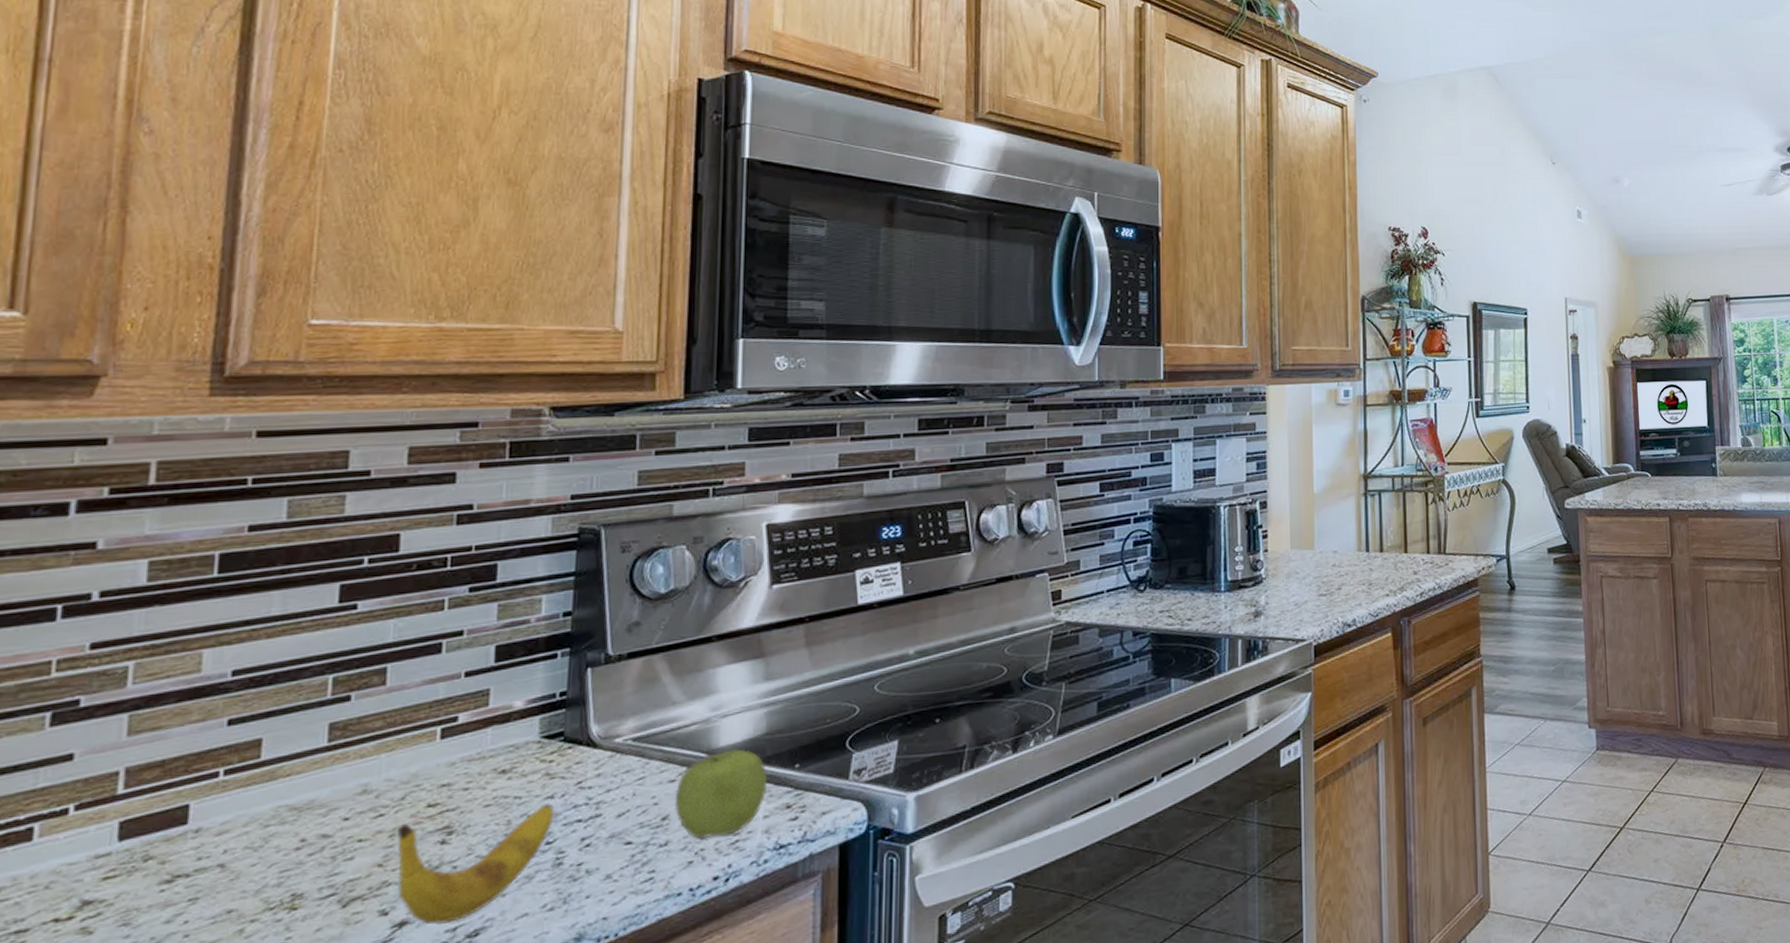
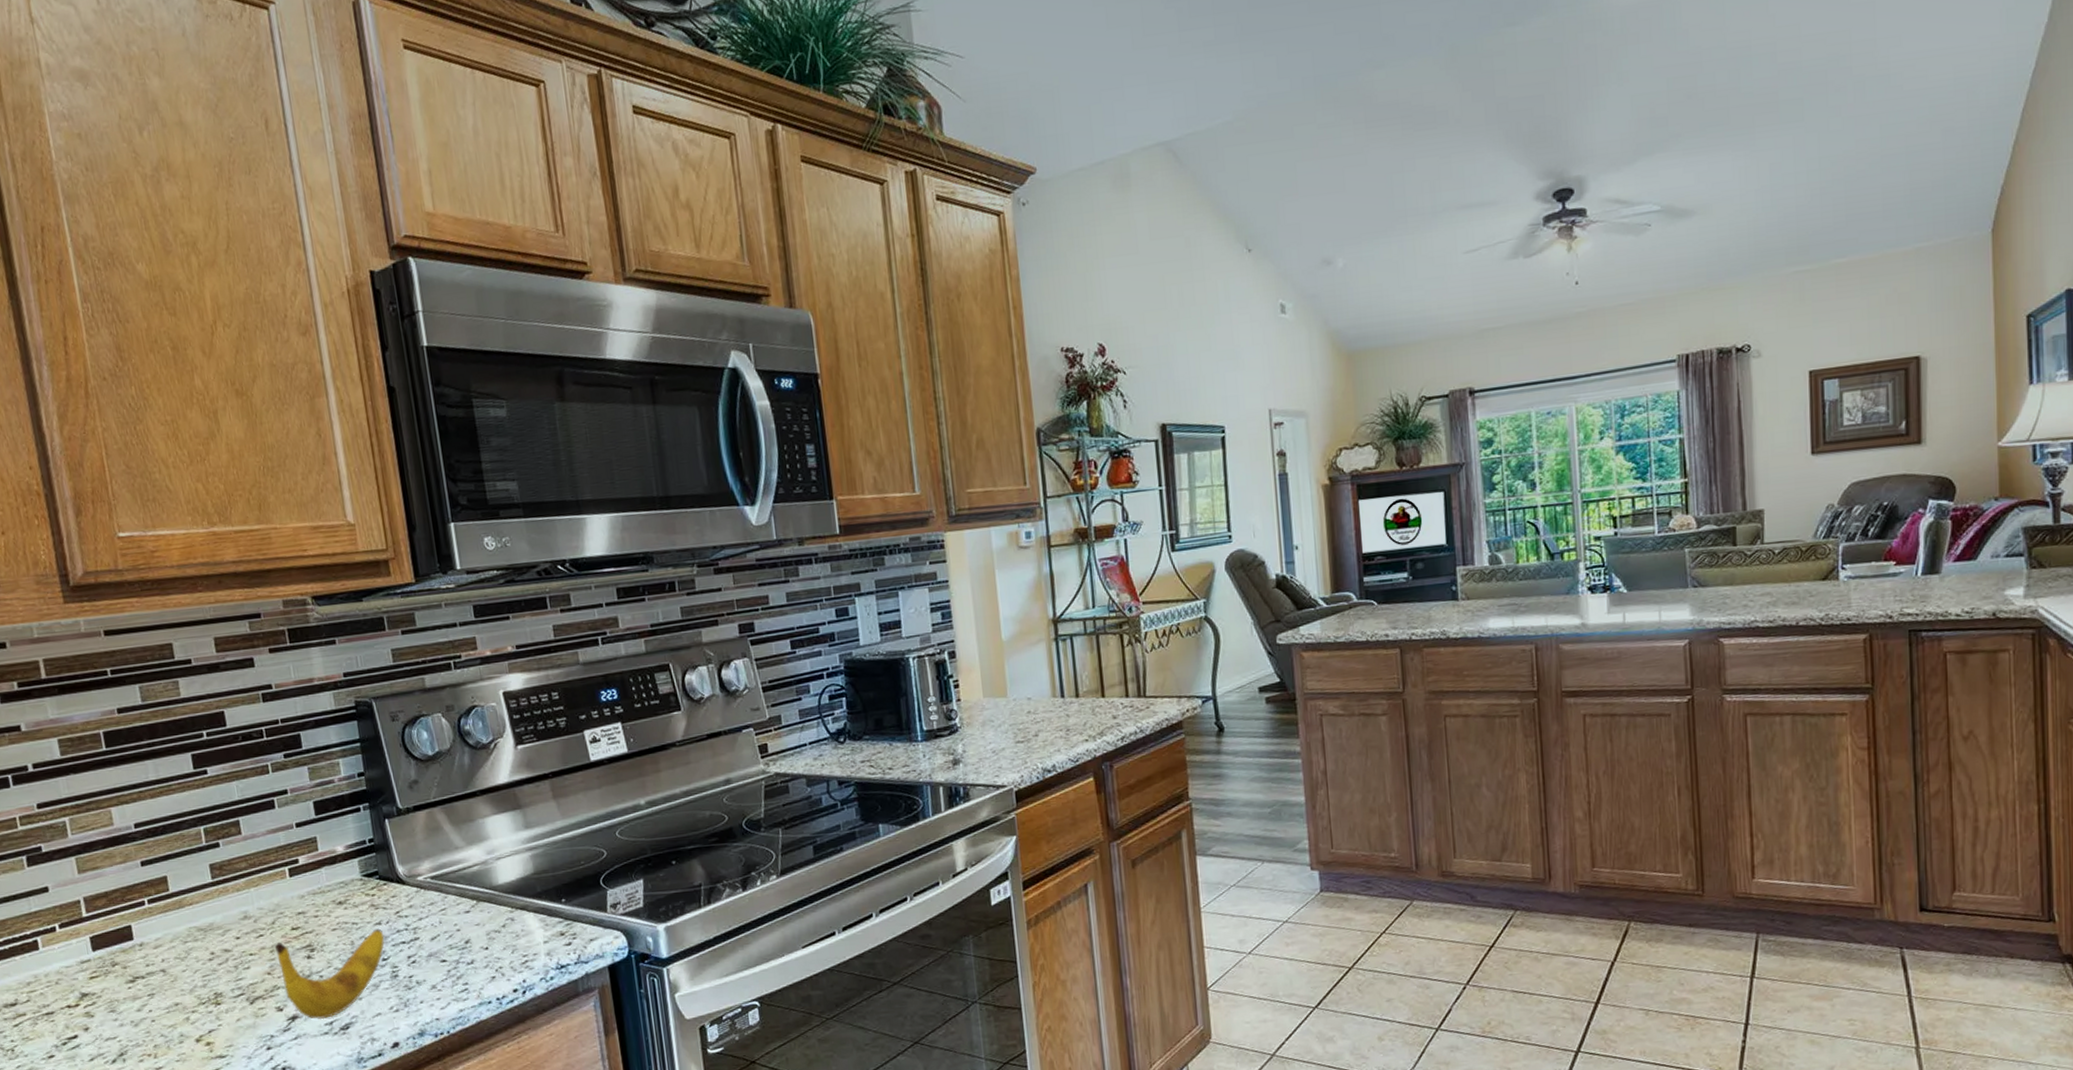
fruit: present [675,749,768,840] -> none [471,886,543,960]

